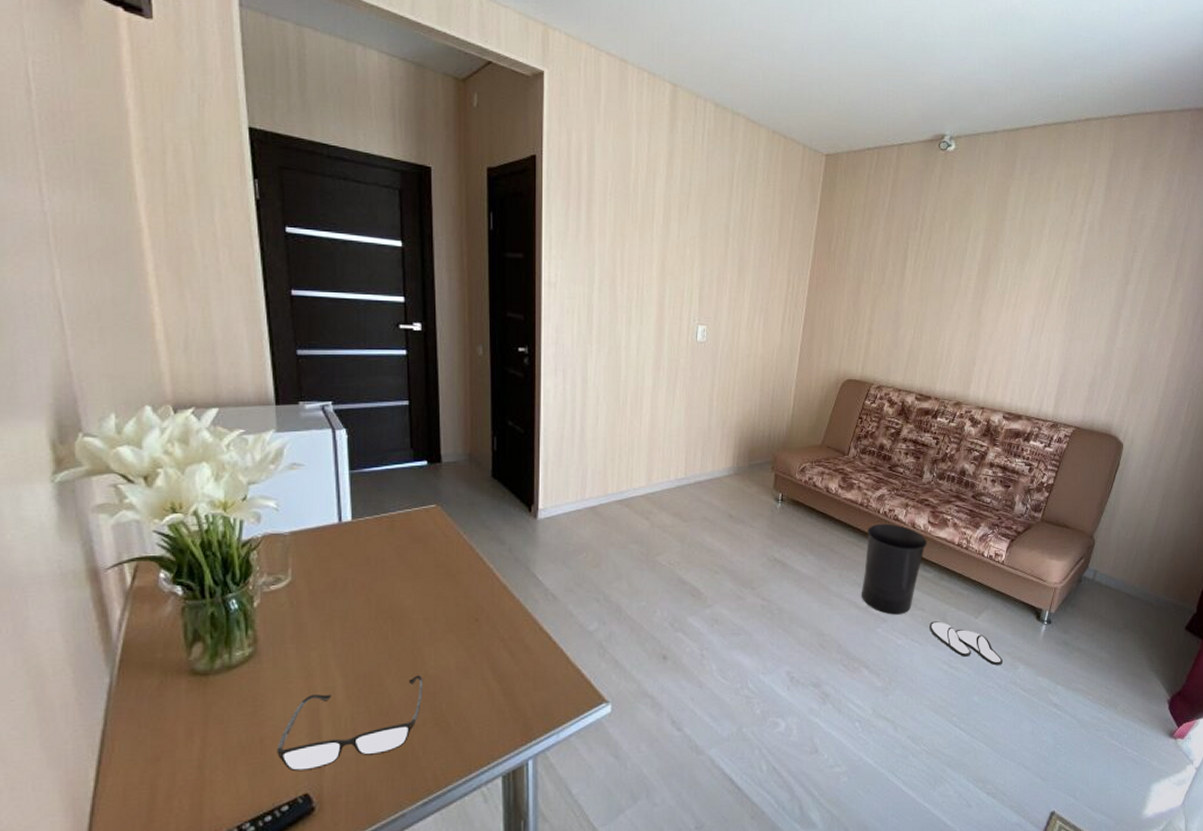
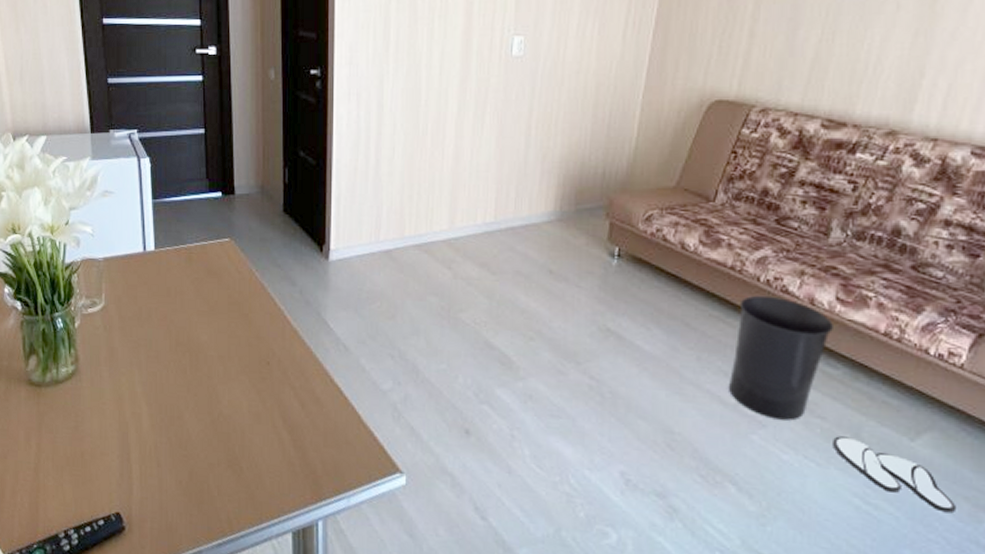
eyeglasses: present [277,675,423,772] -> none [94,413,217,491]

